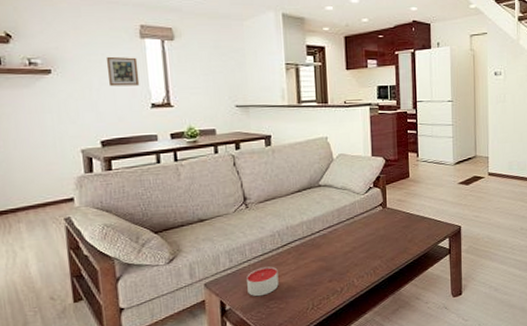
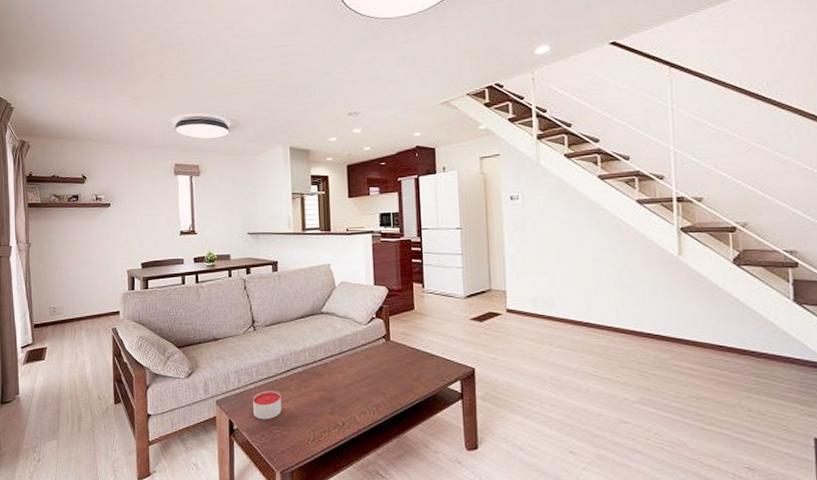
picture frame: present [105,56,140,87] -> none [148,191,172,217]

